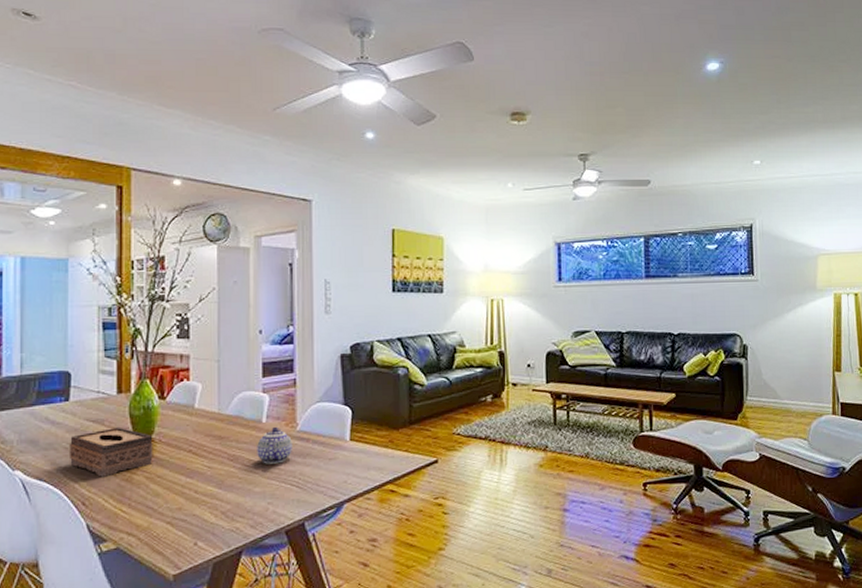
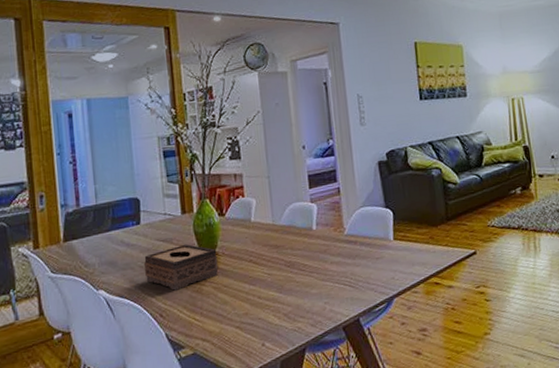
teapot: present [257,426,292,464] -> none [310,232,342,268]

